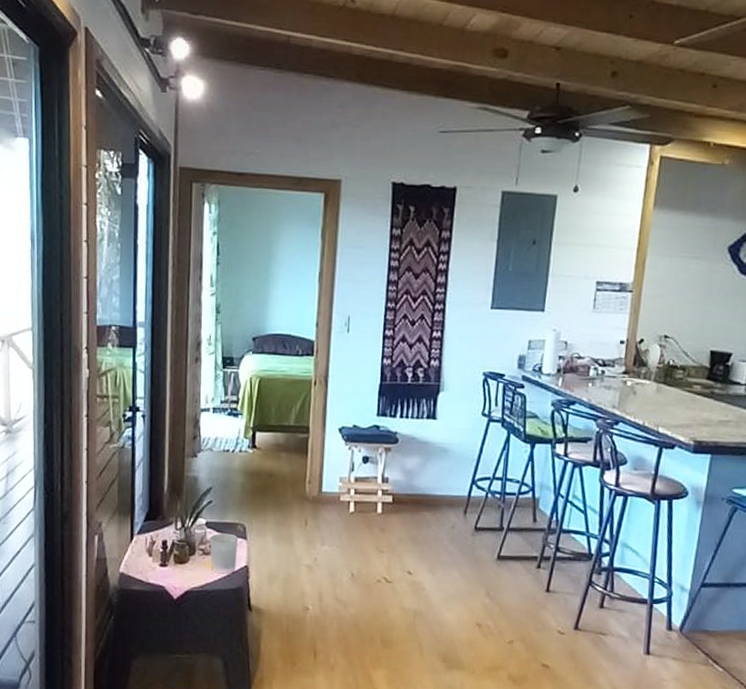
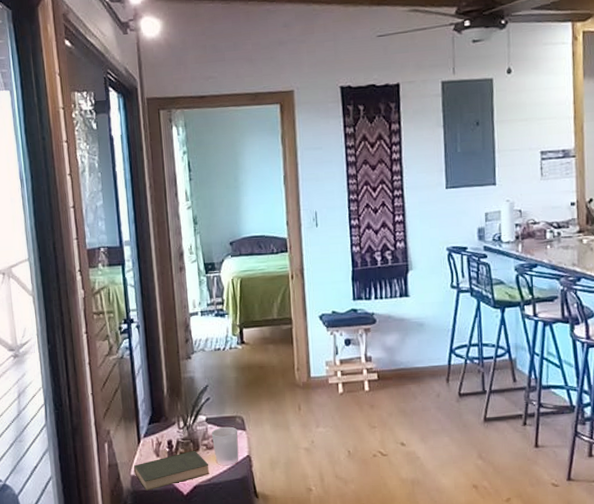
book: none [124,553,204,591] -> present [134,450,210,491]

